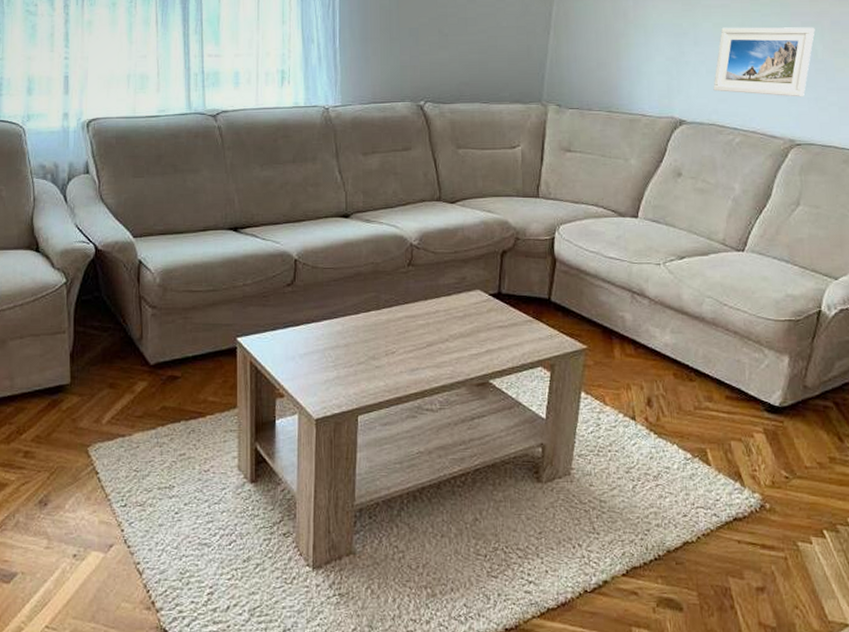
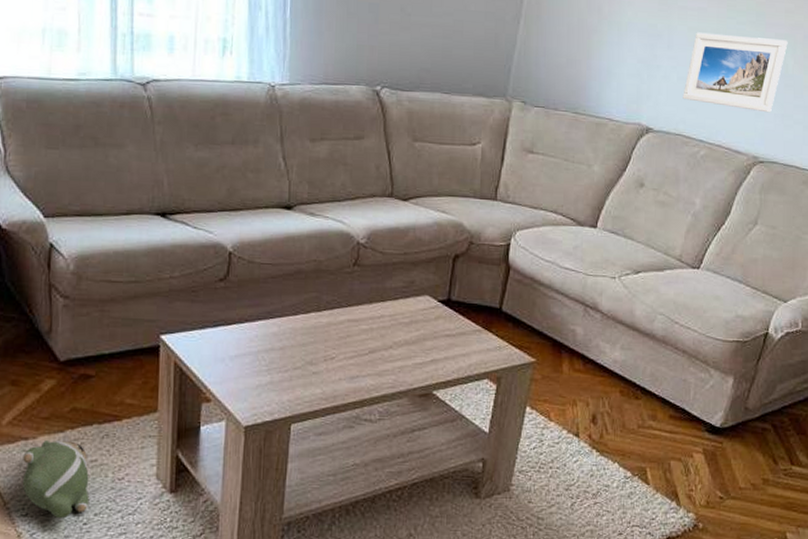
plush toy: none [120,437,180,509] -> present [22,441,90,519]

